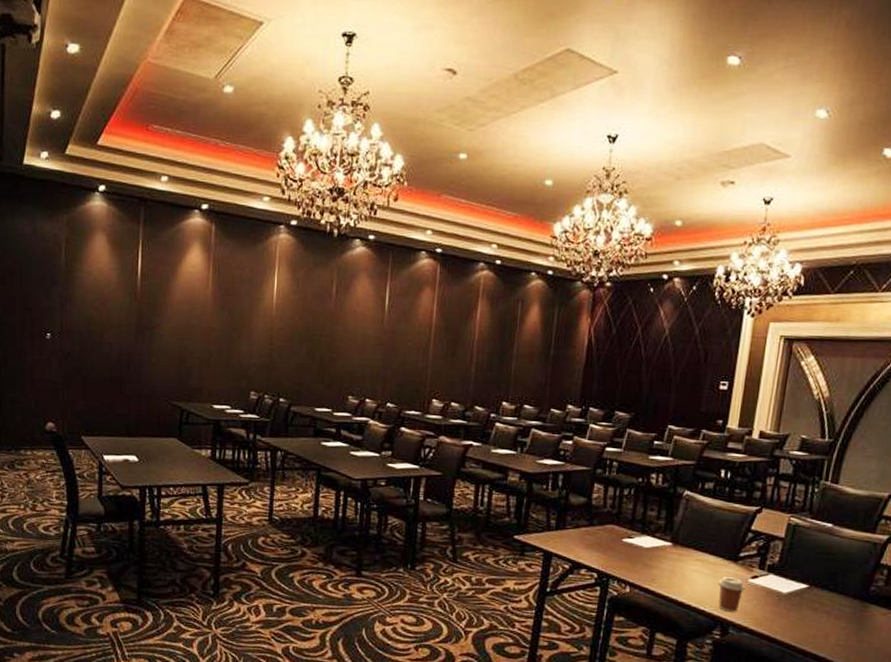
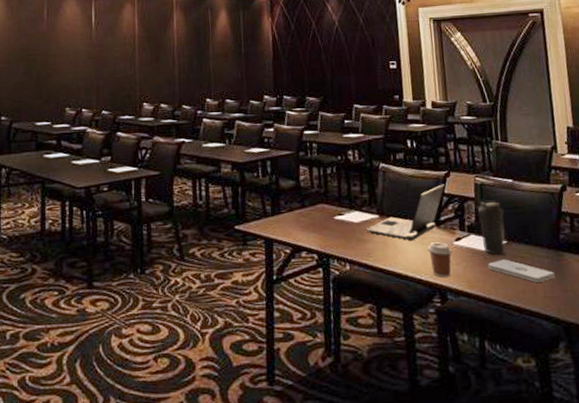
laptop: none [654,520,753,572] -> present [365,184,445,240]
water bottle: none [781,543,814,599] -> present [478,201,506,256]
notepad: none [781,602,854,630] -> present [488,259,555,282]

